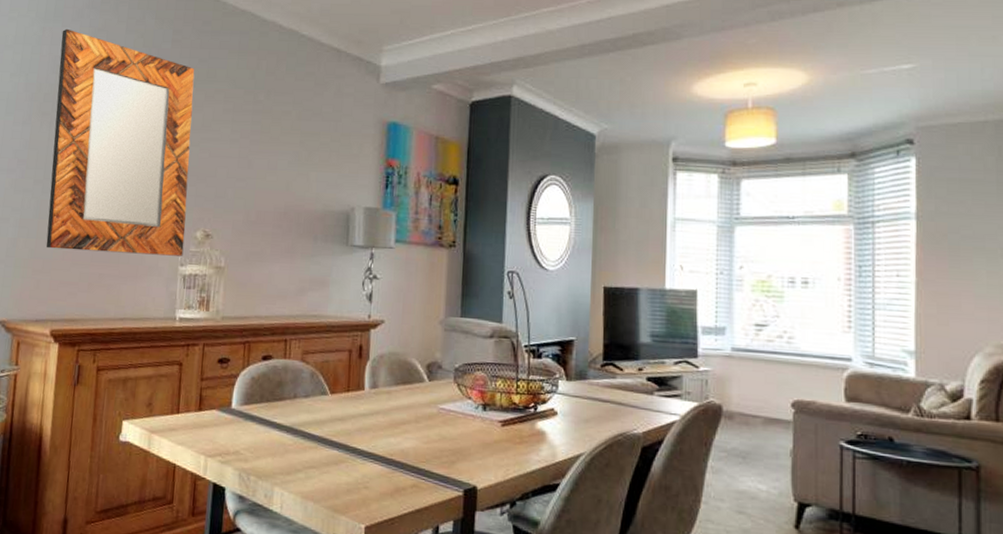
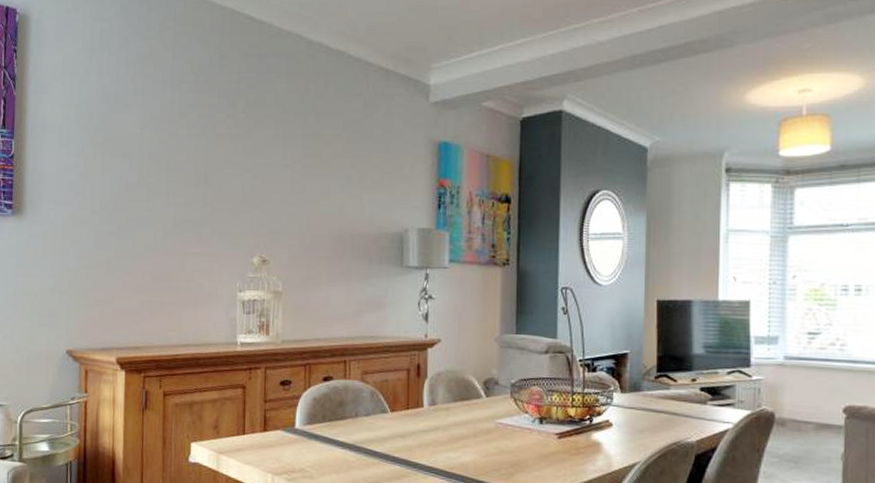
home mirror: present [46,28,195,256] -> none [106,57,244,282]

